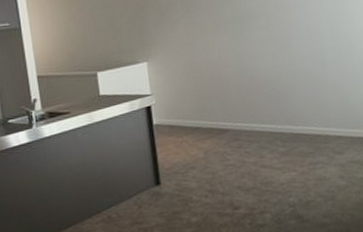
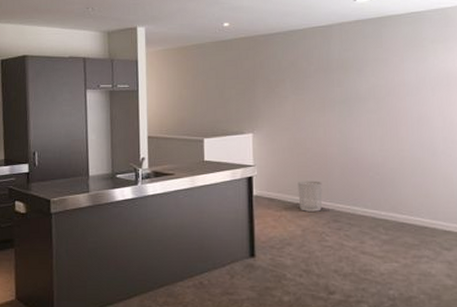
waste bin: none [196,102,222,135] -> present [298,181,323,212]

